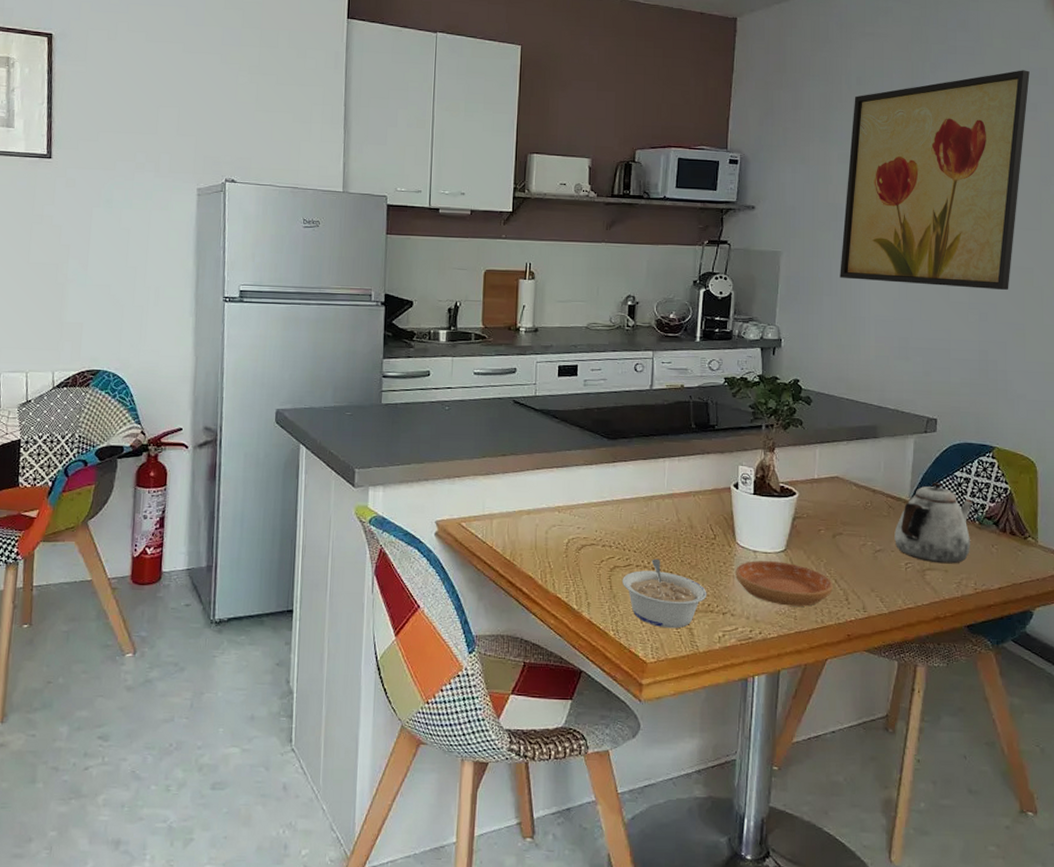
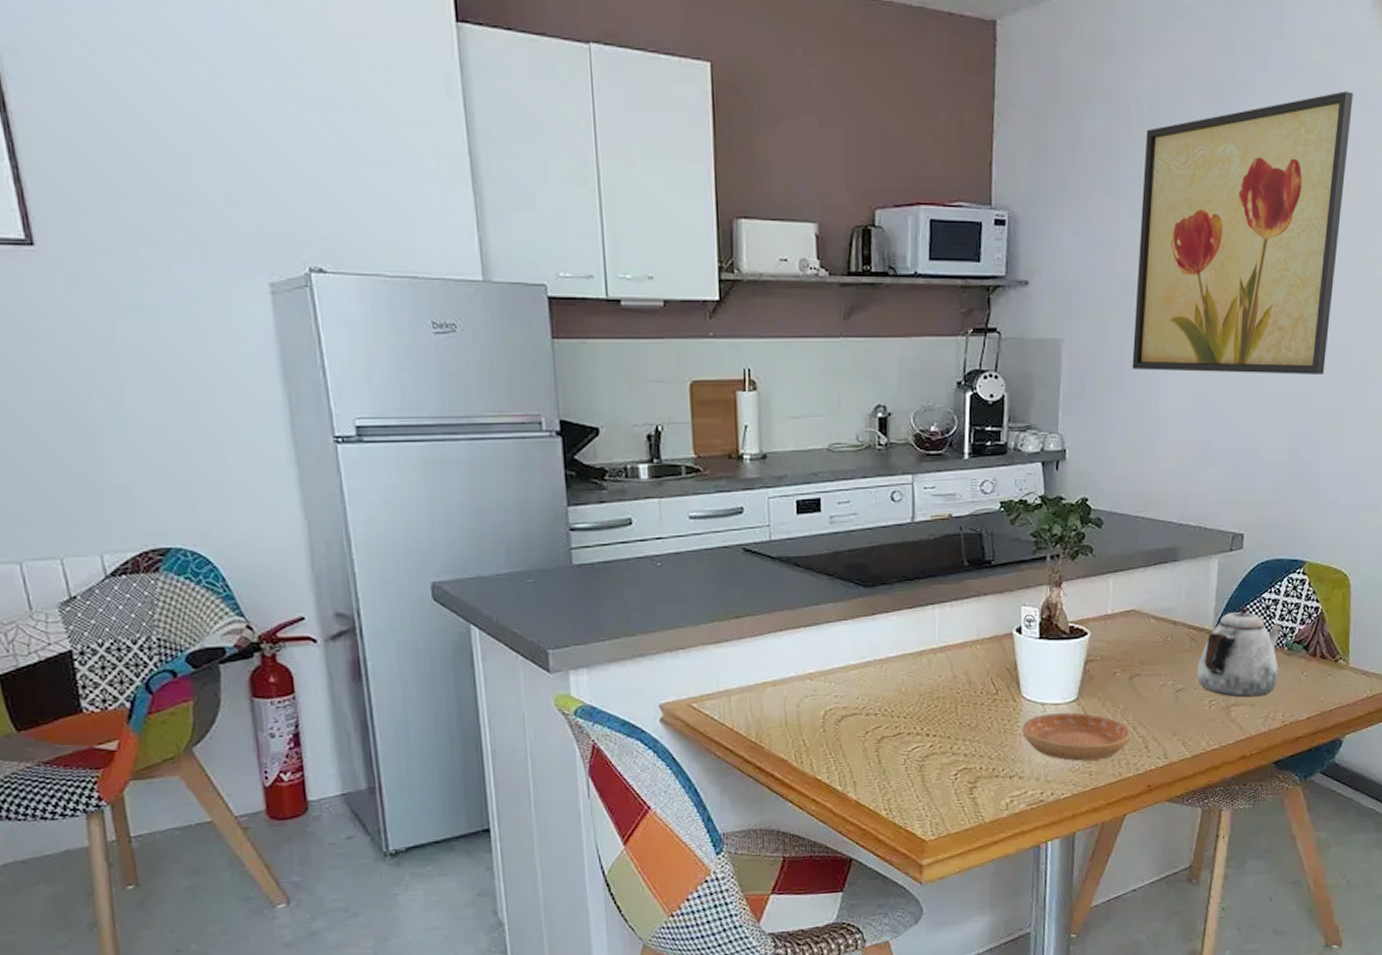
legume: present [621,558,707,629] -> none [891,723,991,801]

